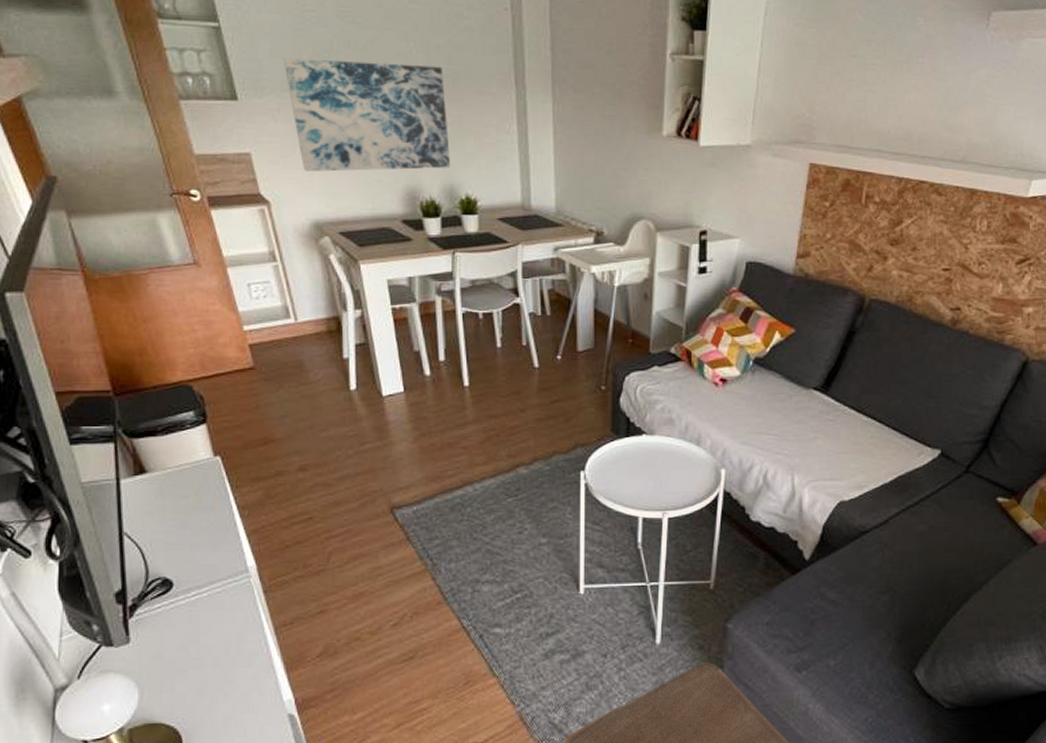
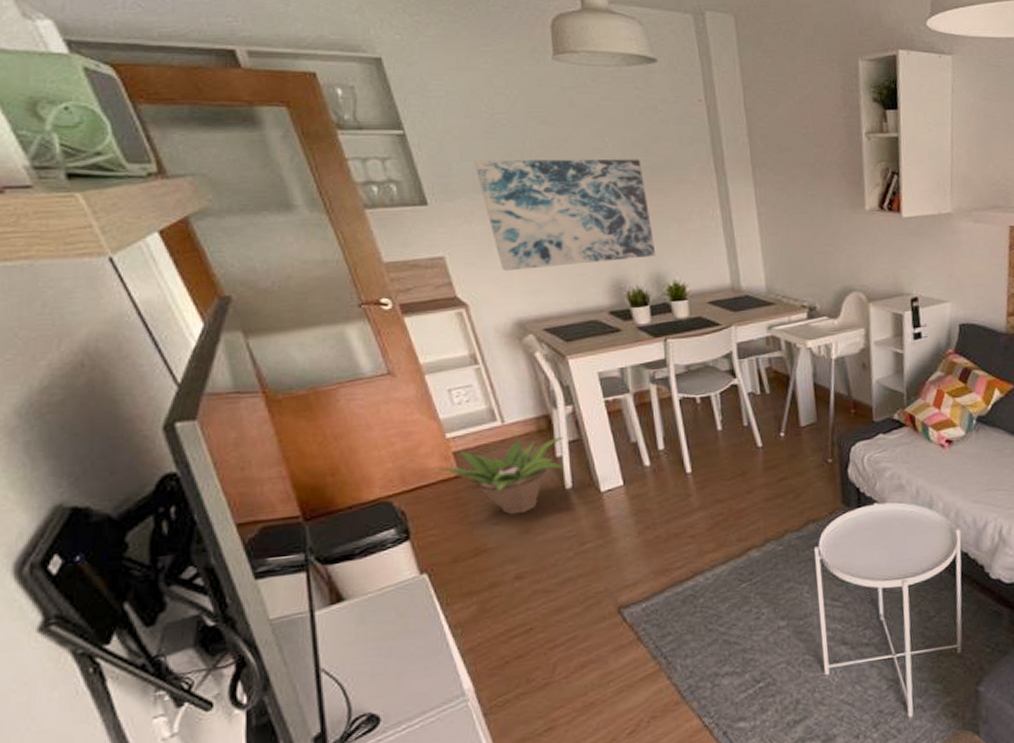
decorative plant: none [235,338,351,410] -> present [438,437,564,515]

